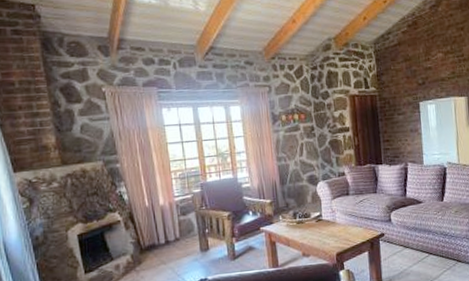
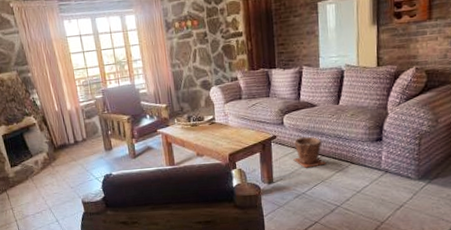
plant pot: none [402,234,435,268] -> present [293,136,327,168]

